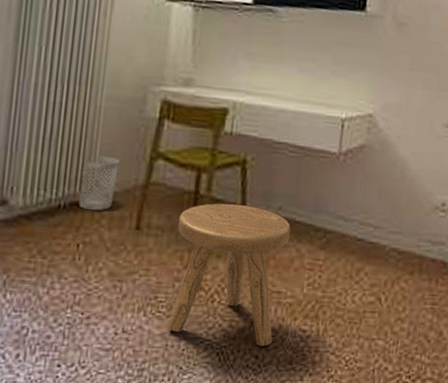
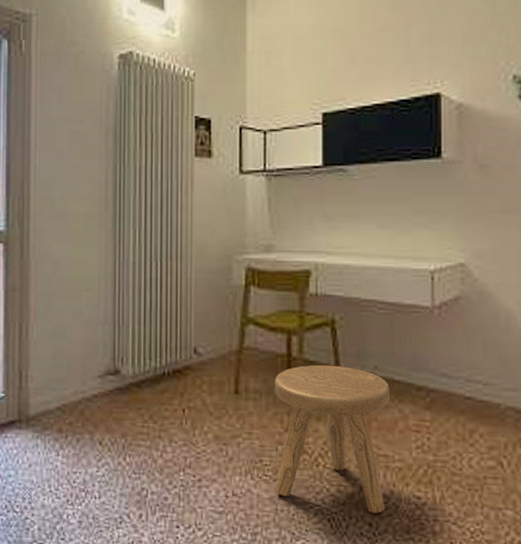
wastebasket: present [78,155,120,211] -> none [179,324,213,377]

